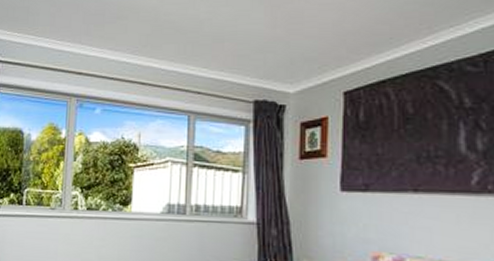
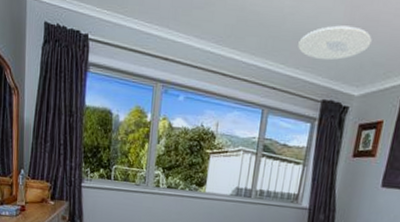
ceiling light: none [220,24,299,60] -> present [298,25,372,61]

